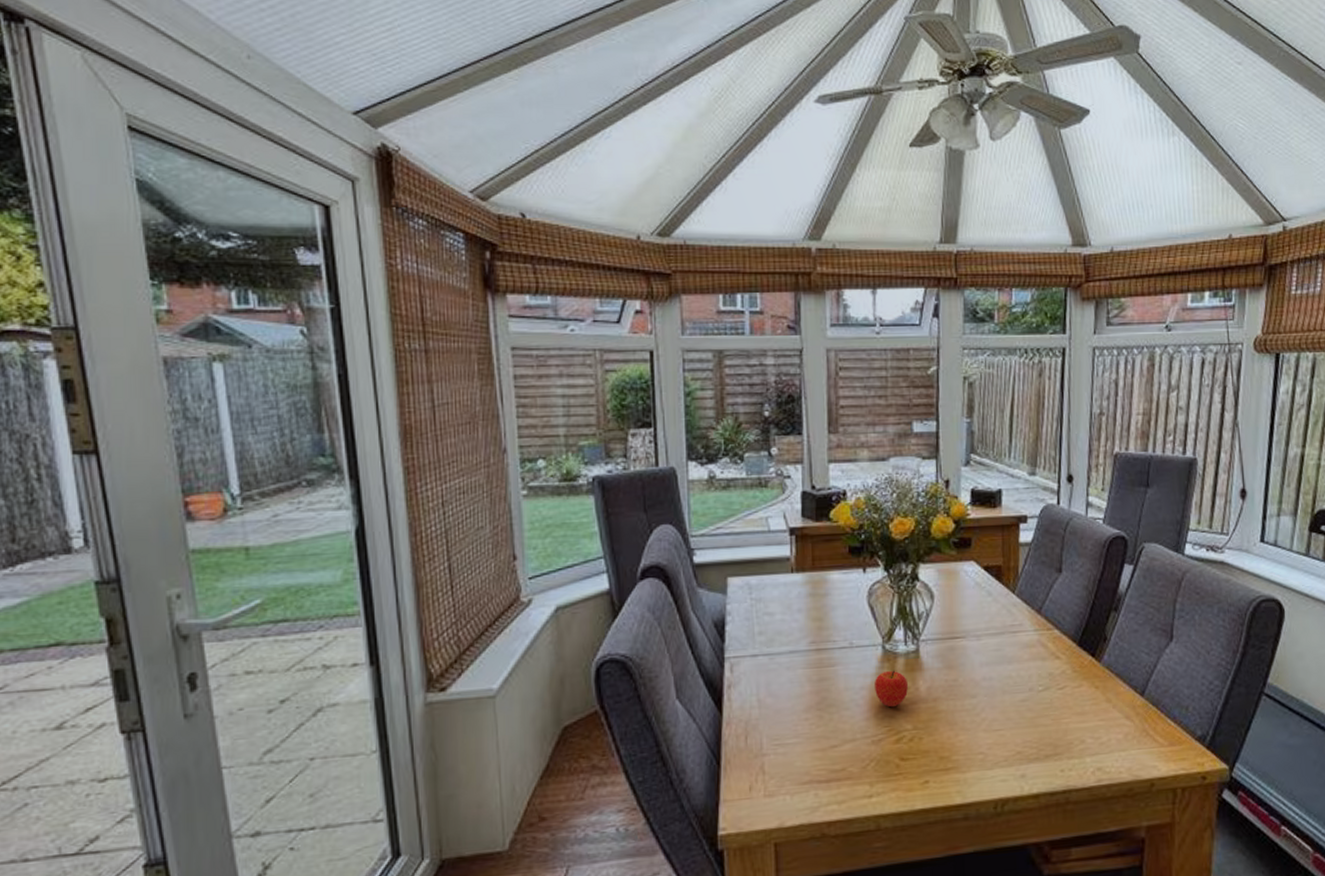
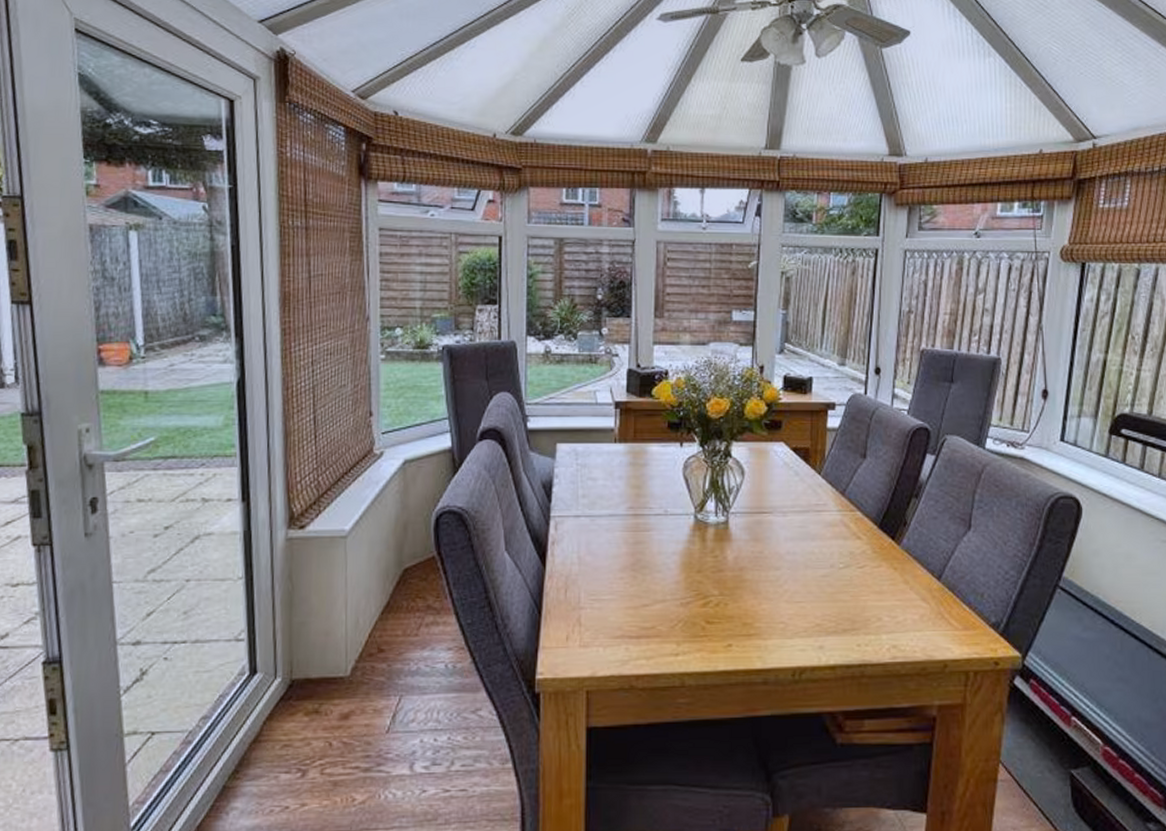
fruit: present [875,670,908,708] -> none [686,538,716,573]

